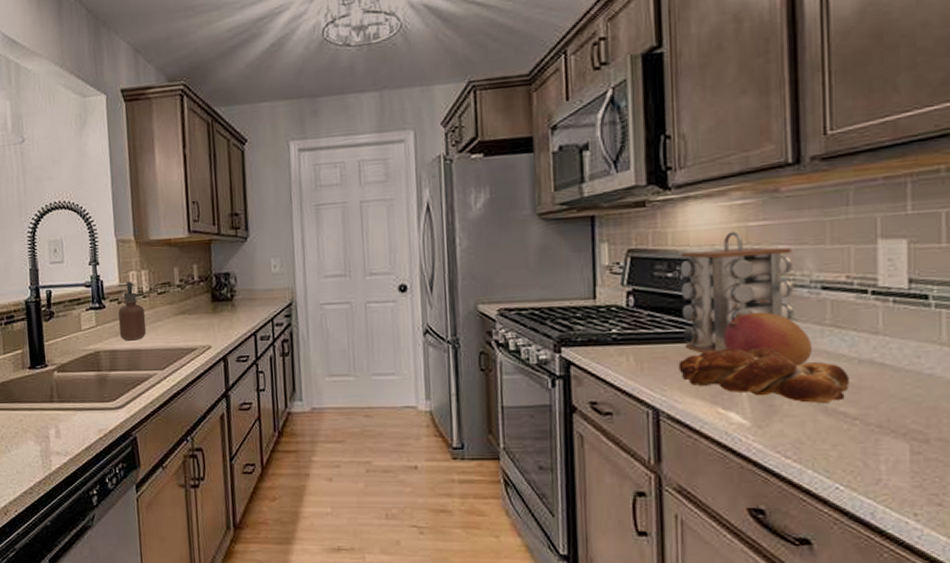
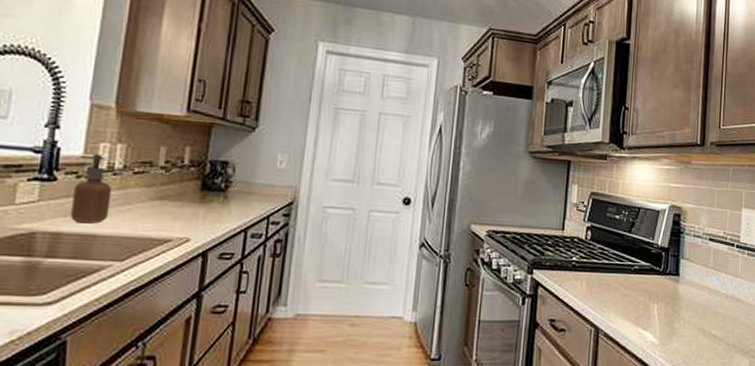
bread loaf: present [678,347,851,403] -> none [616,280,720,327]
spice rack: present [680,231,795,354] -> none [621,189,695,283]
fruit: present [724,311,813,366] -> none [647,253,701,298]

